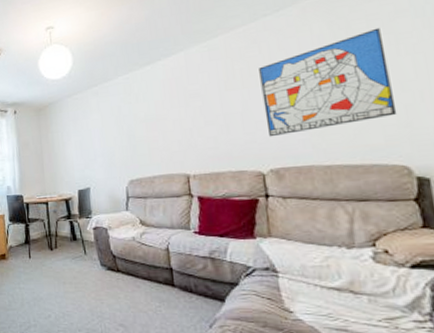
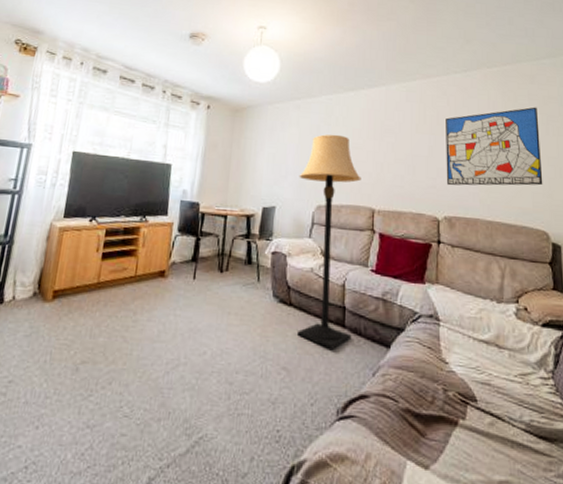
lamp: none [107,110,183,306] -> present [296,134,361,349]

